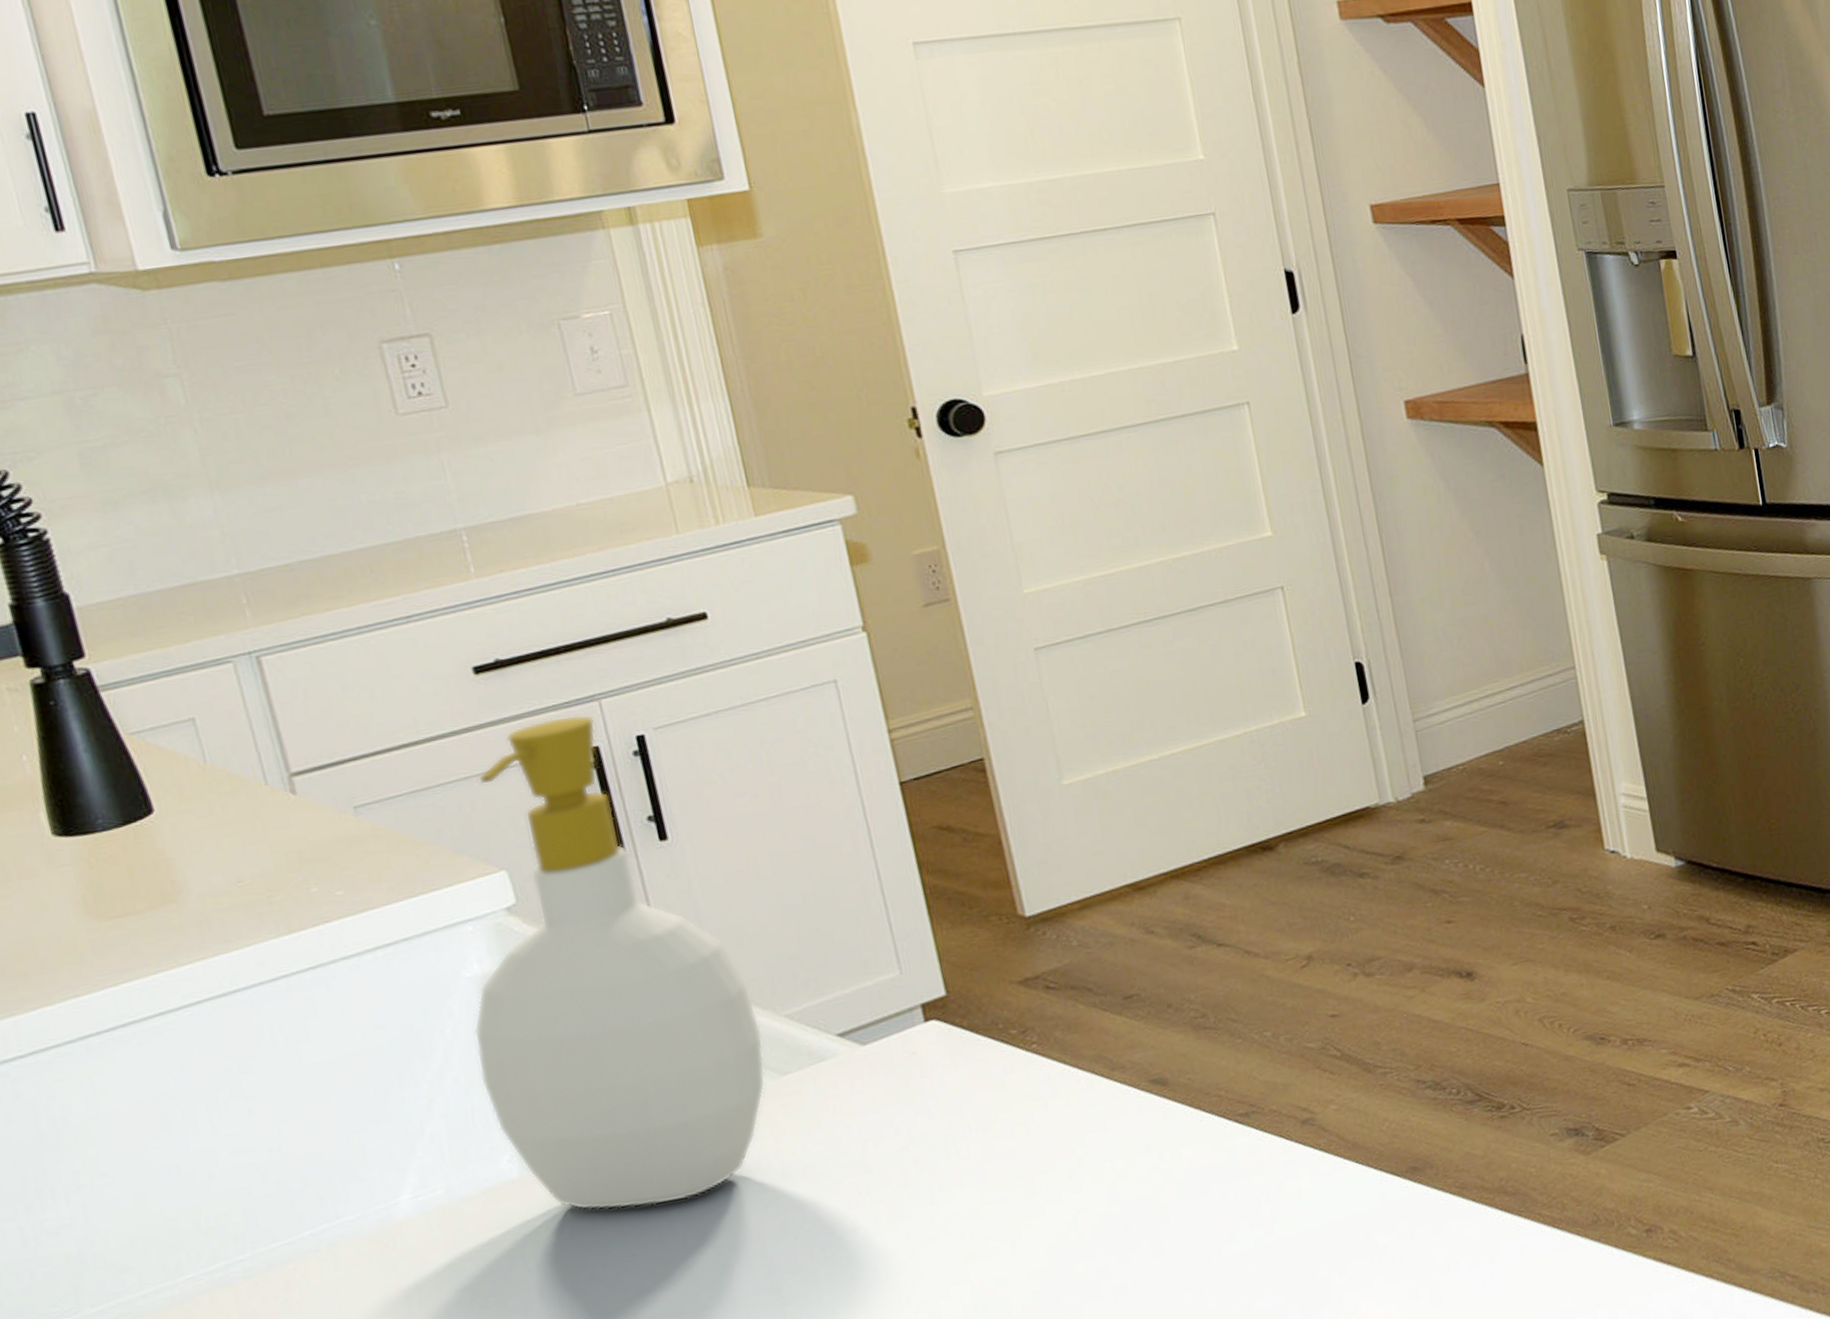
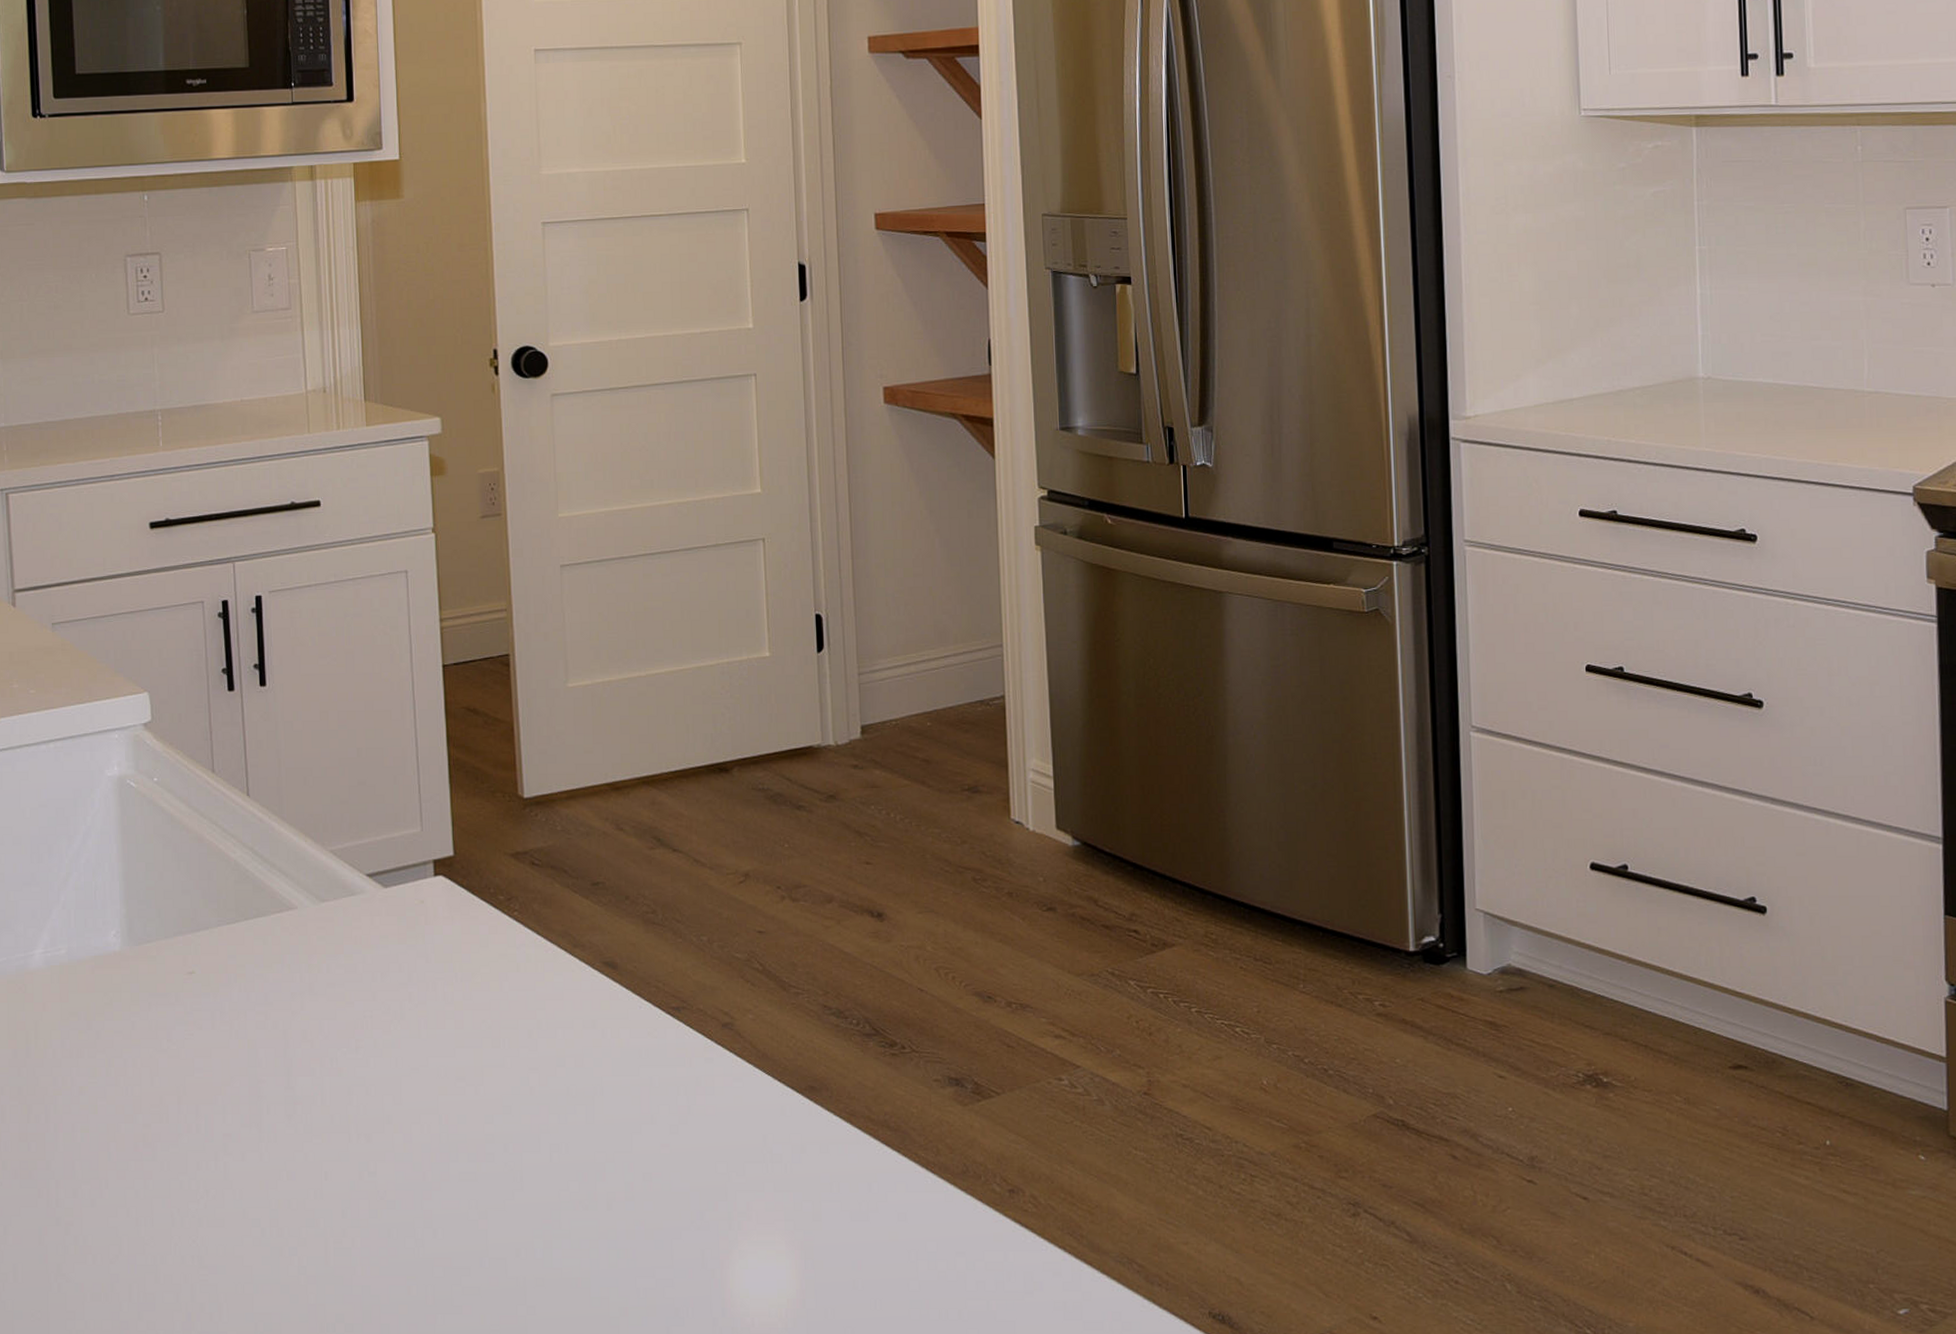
soap bottle: present [474,714,766,1210] -> none [105,572,311,996]

